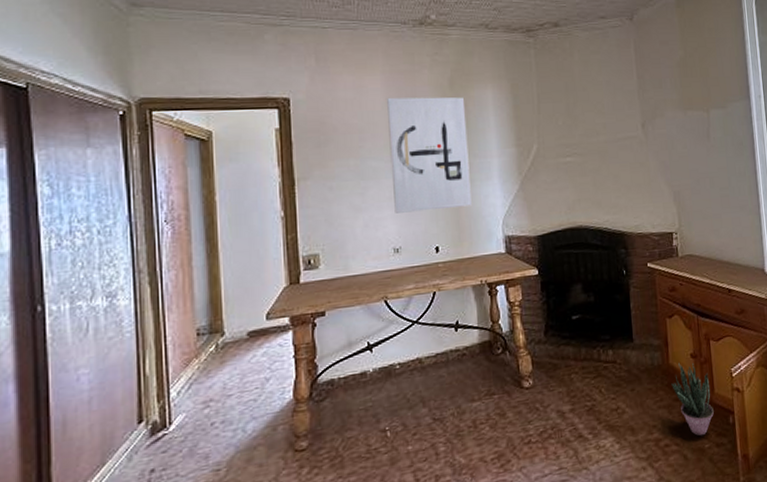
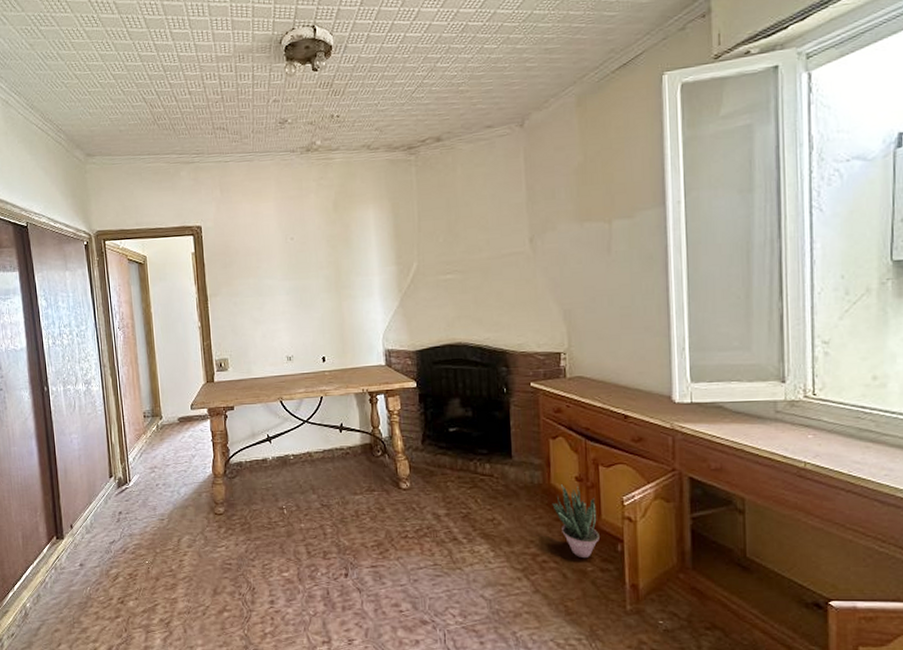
wall art: present [387,97,472,213] -> none [279,218,354,326]

